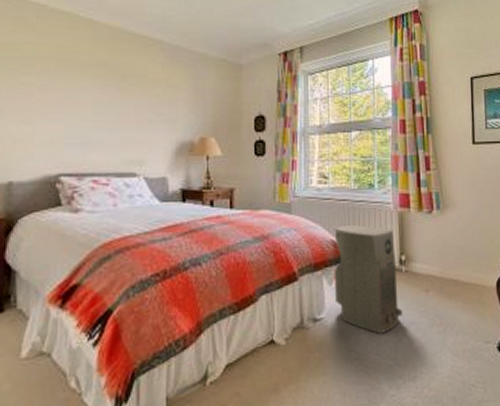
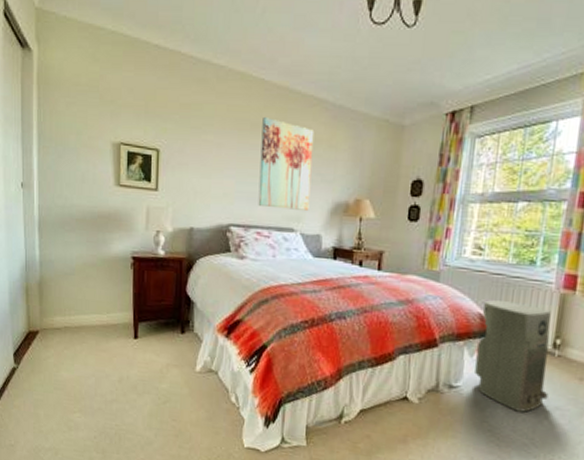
wall art: none [93,58,152,153] -> present [258,117,315,211]

